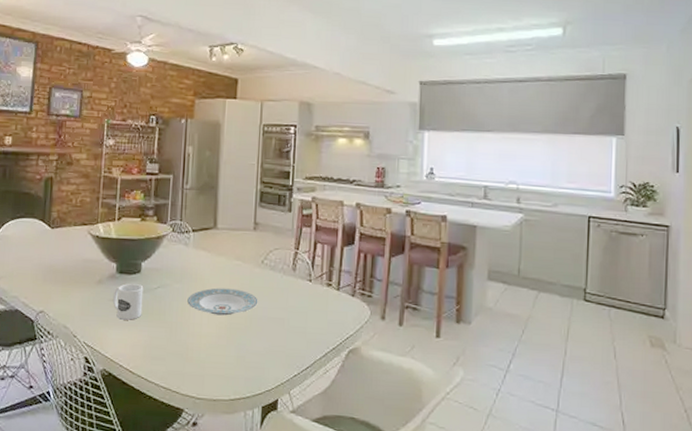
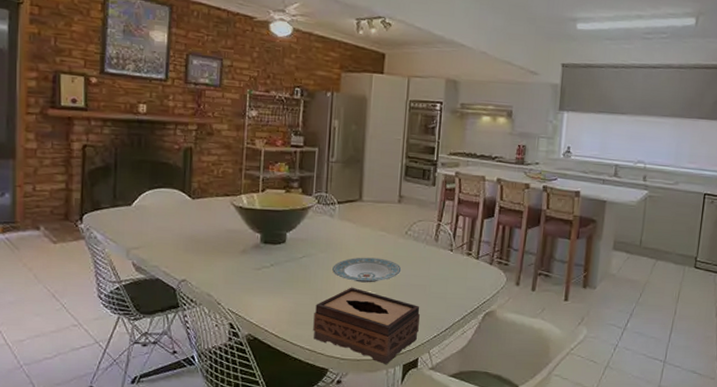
mug: present [113,284,144,320] -> none [258,253,289,288]
tissue box: none [168,320,279,407] -> present [313,287,420,365]

